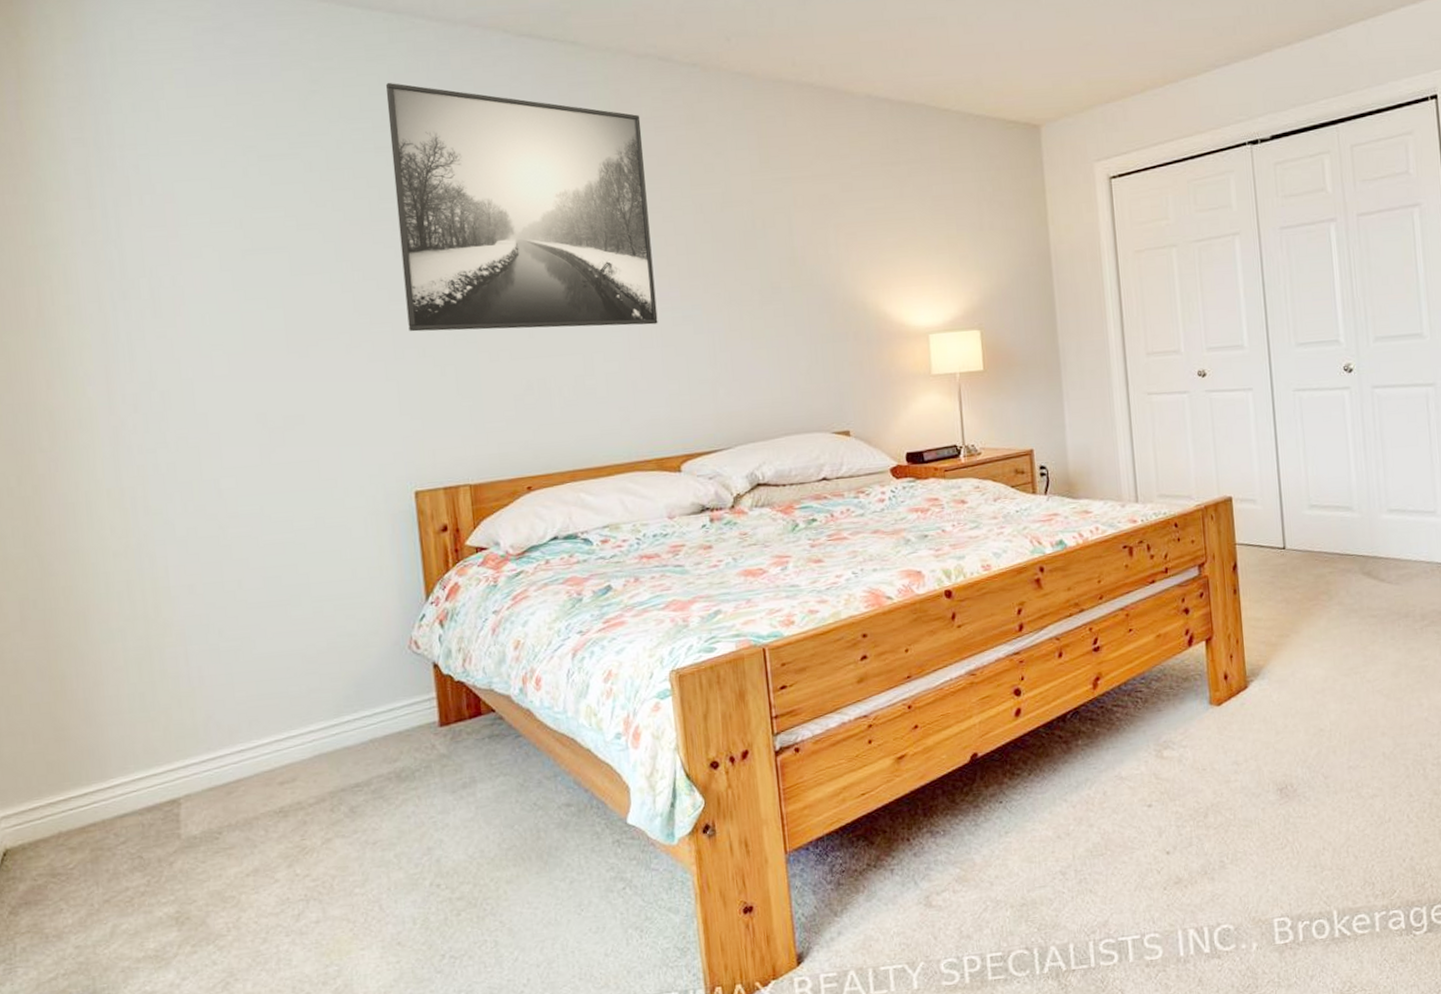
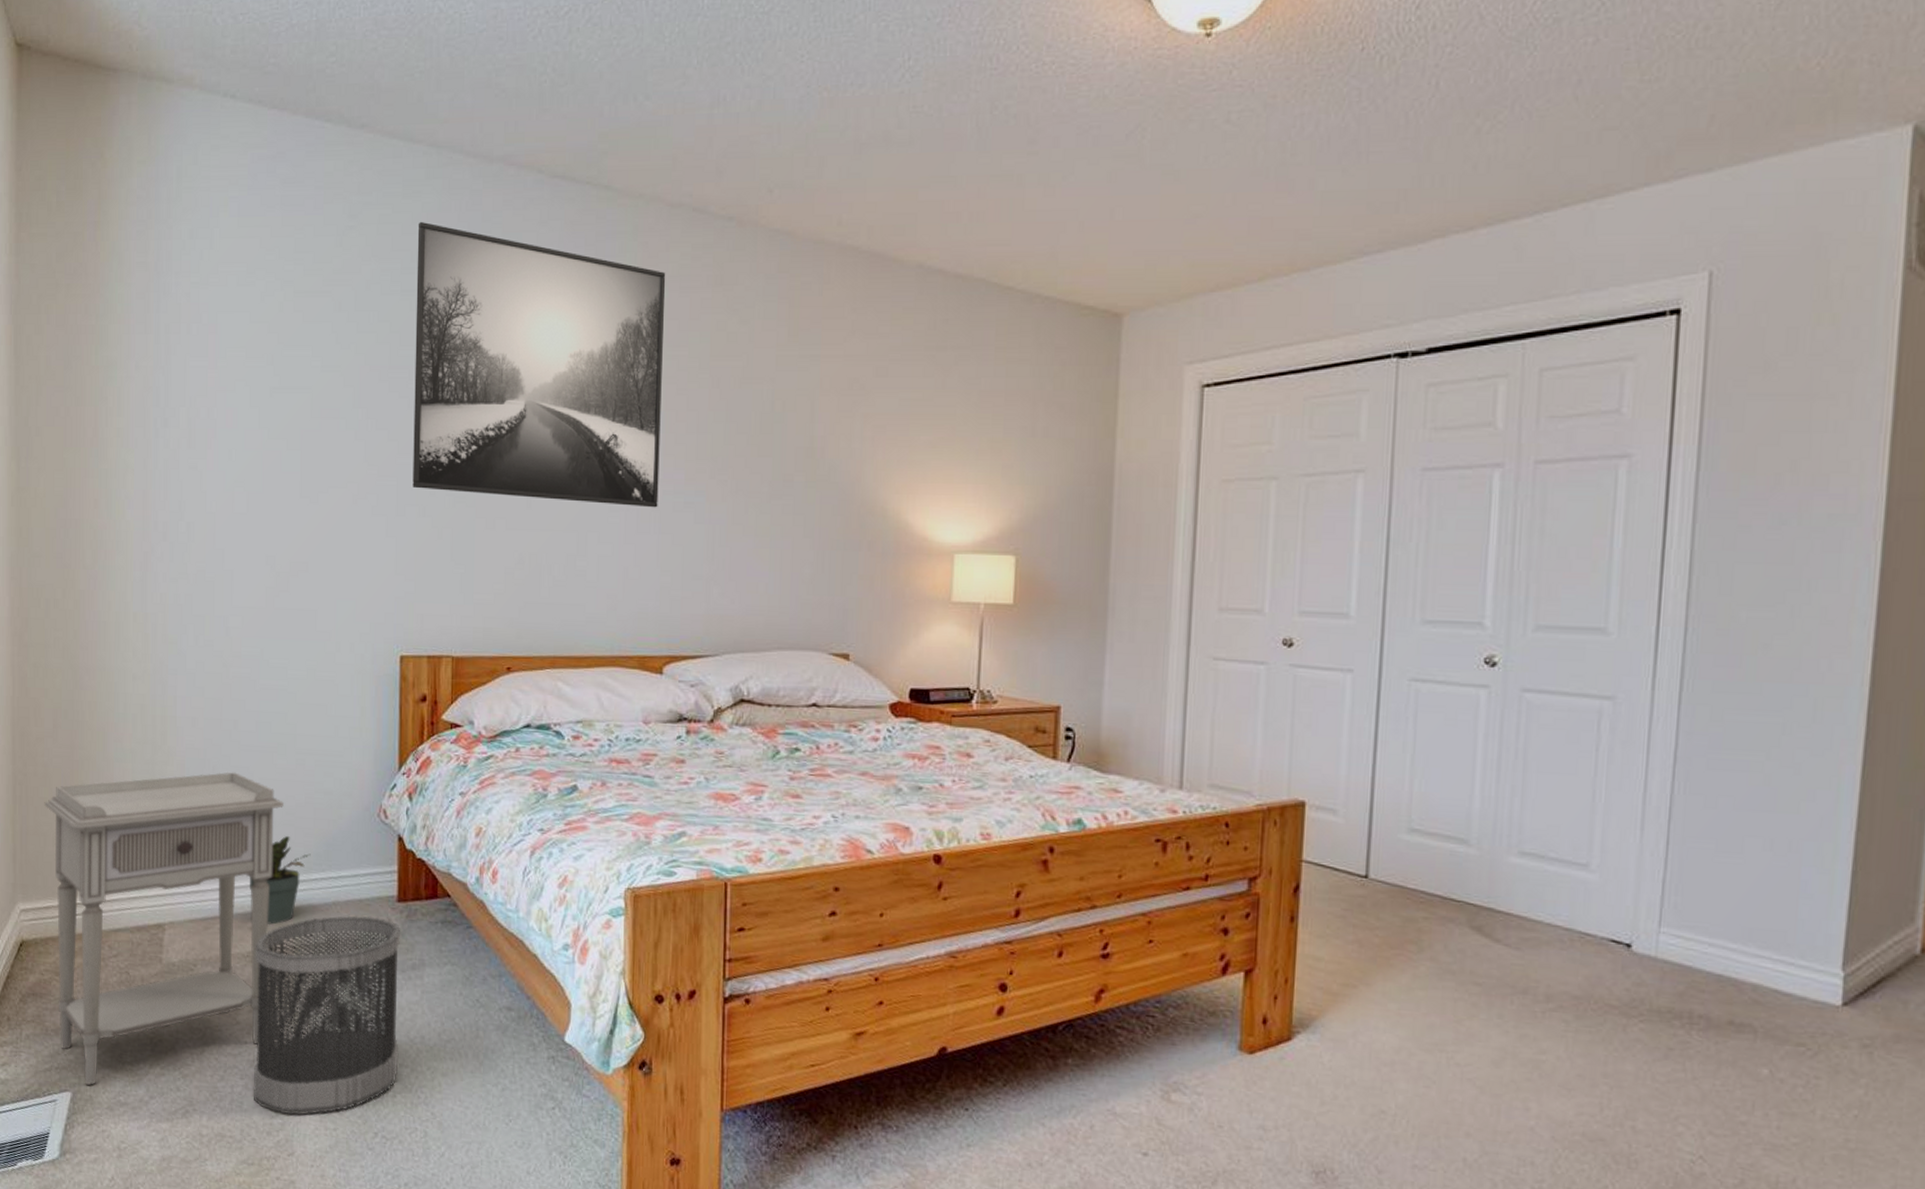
nightstand: none [17,631,304,984] -> present [44,772,283,1085]
potted plant: none [270,684,340,777] -> present [246,836,311,926]
wastebasket: none [288,746,459,961] -> present [253,915,401,1115]

